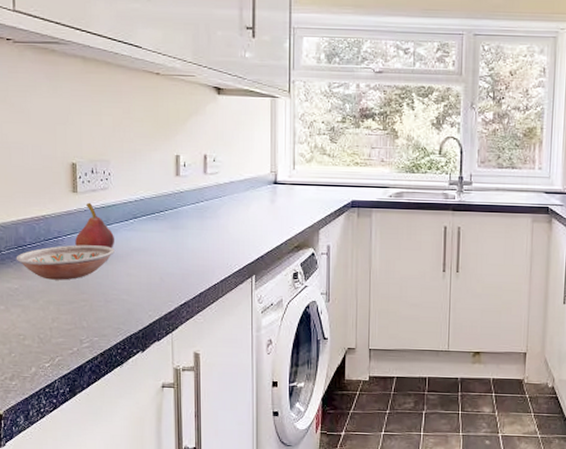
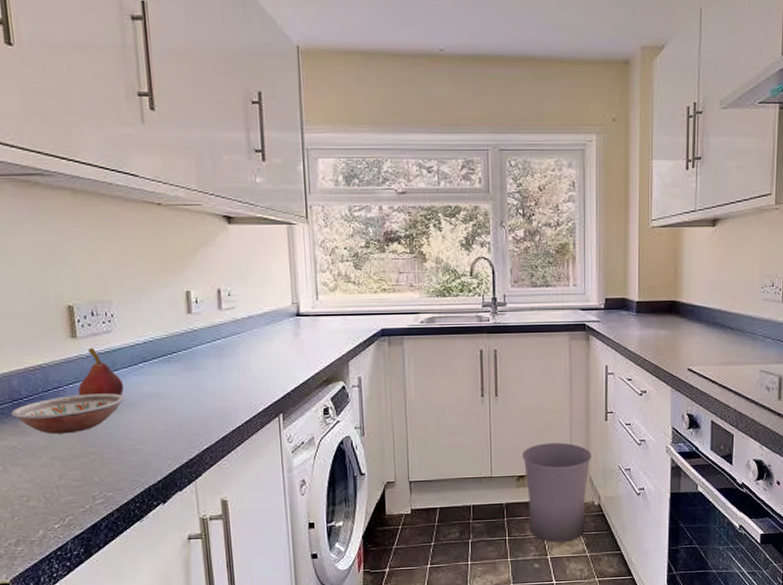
waste bin: none [479,322,548,421] -> present [522,442,591,543]

